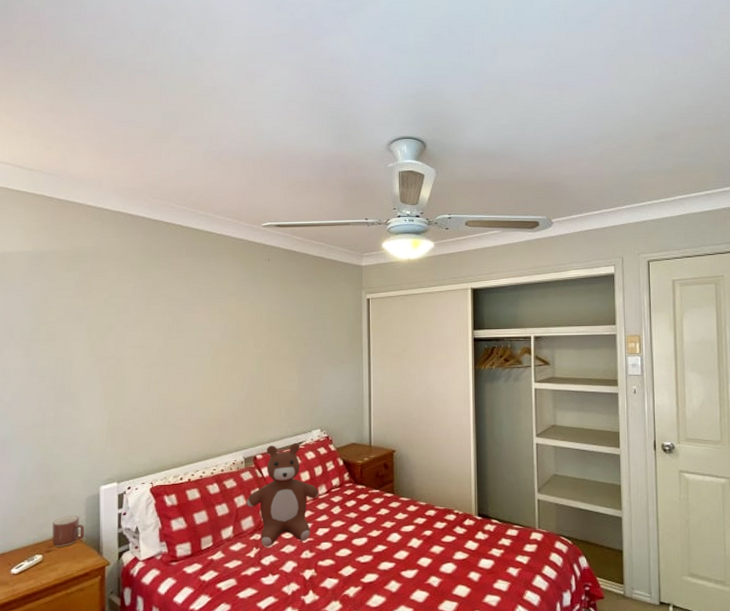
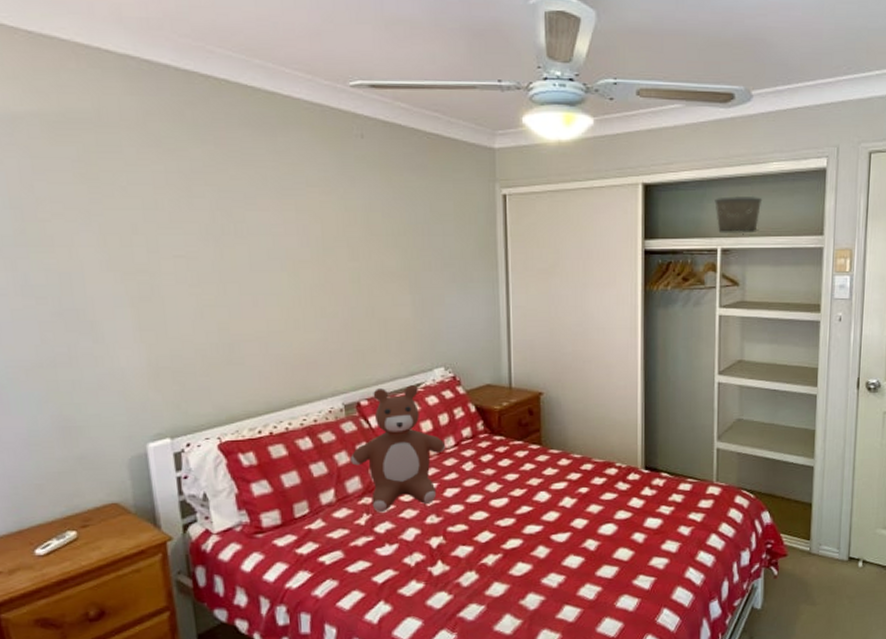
mug: present [52,515,85,547] -> none [85,481,133,520]
basket: none [527,295,565,325] -> present [714,195,763,234]

